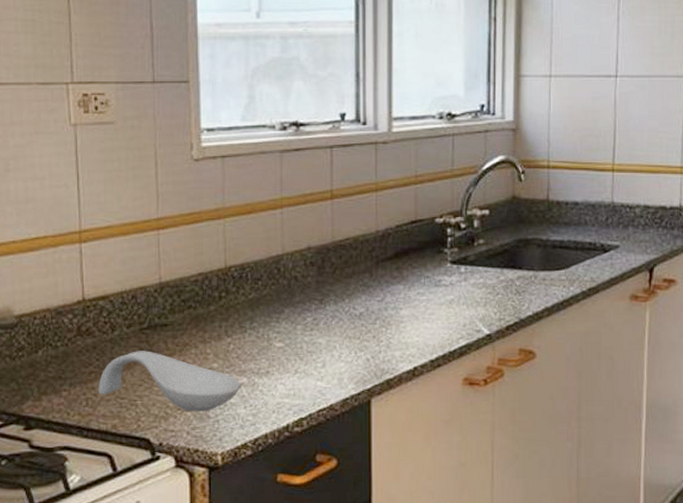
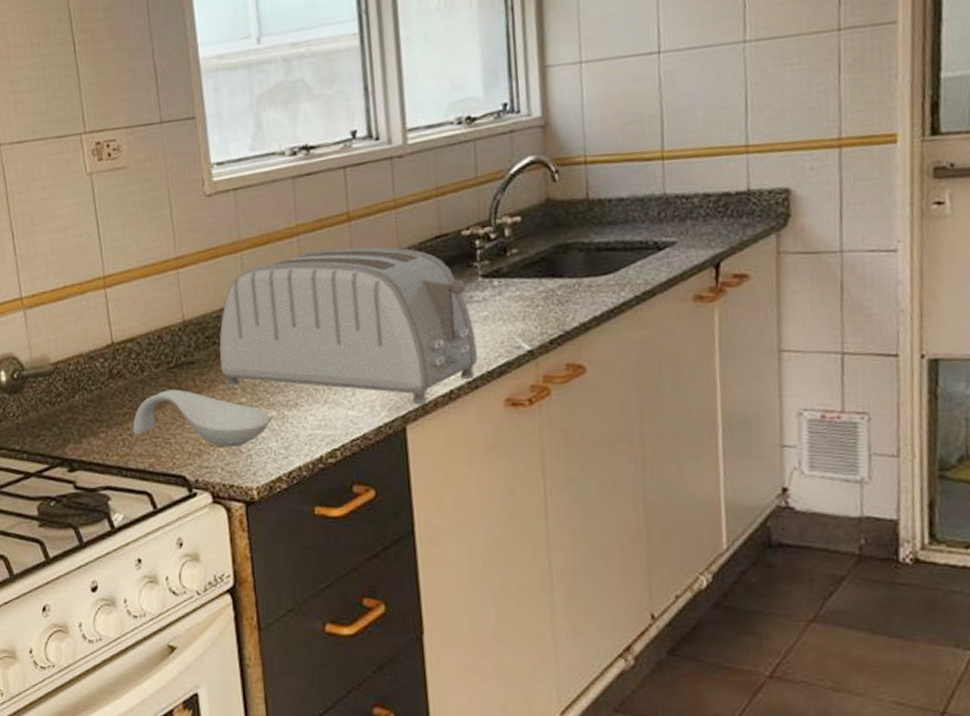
toaster: none [195,224,441,378] -> present [219,247,478,404]

